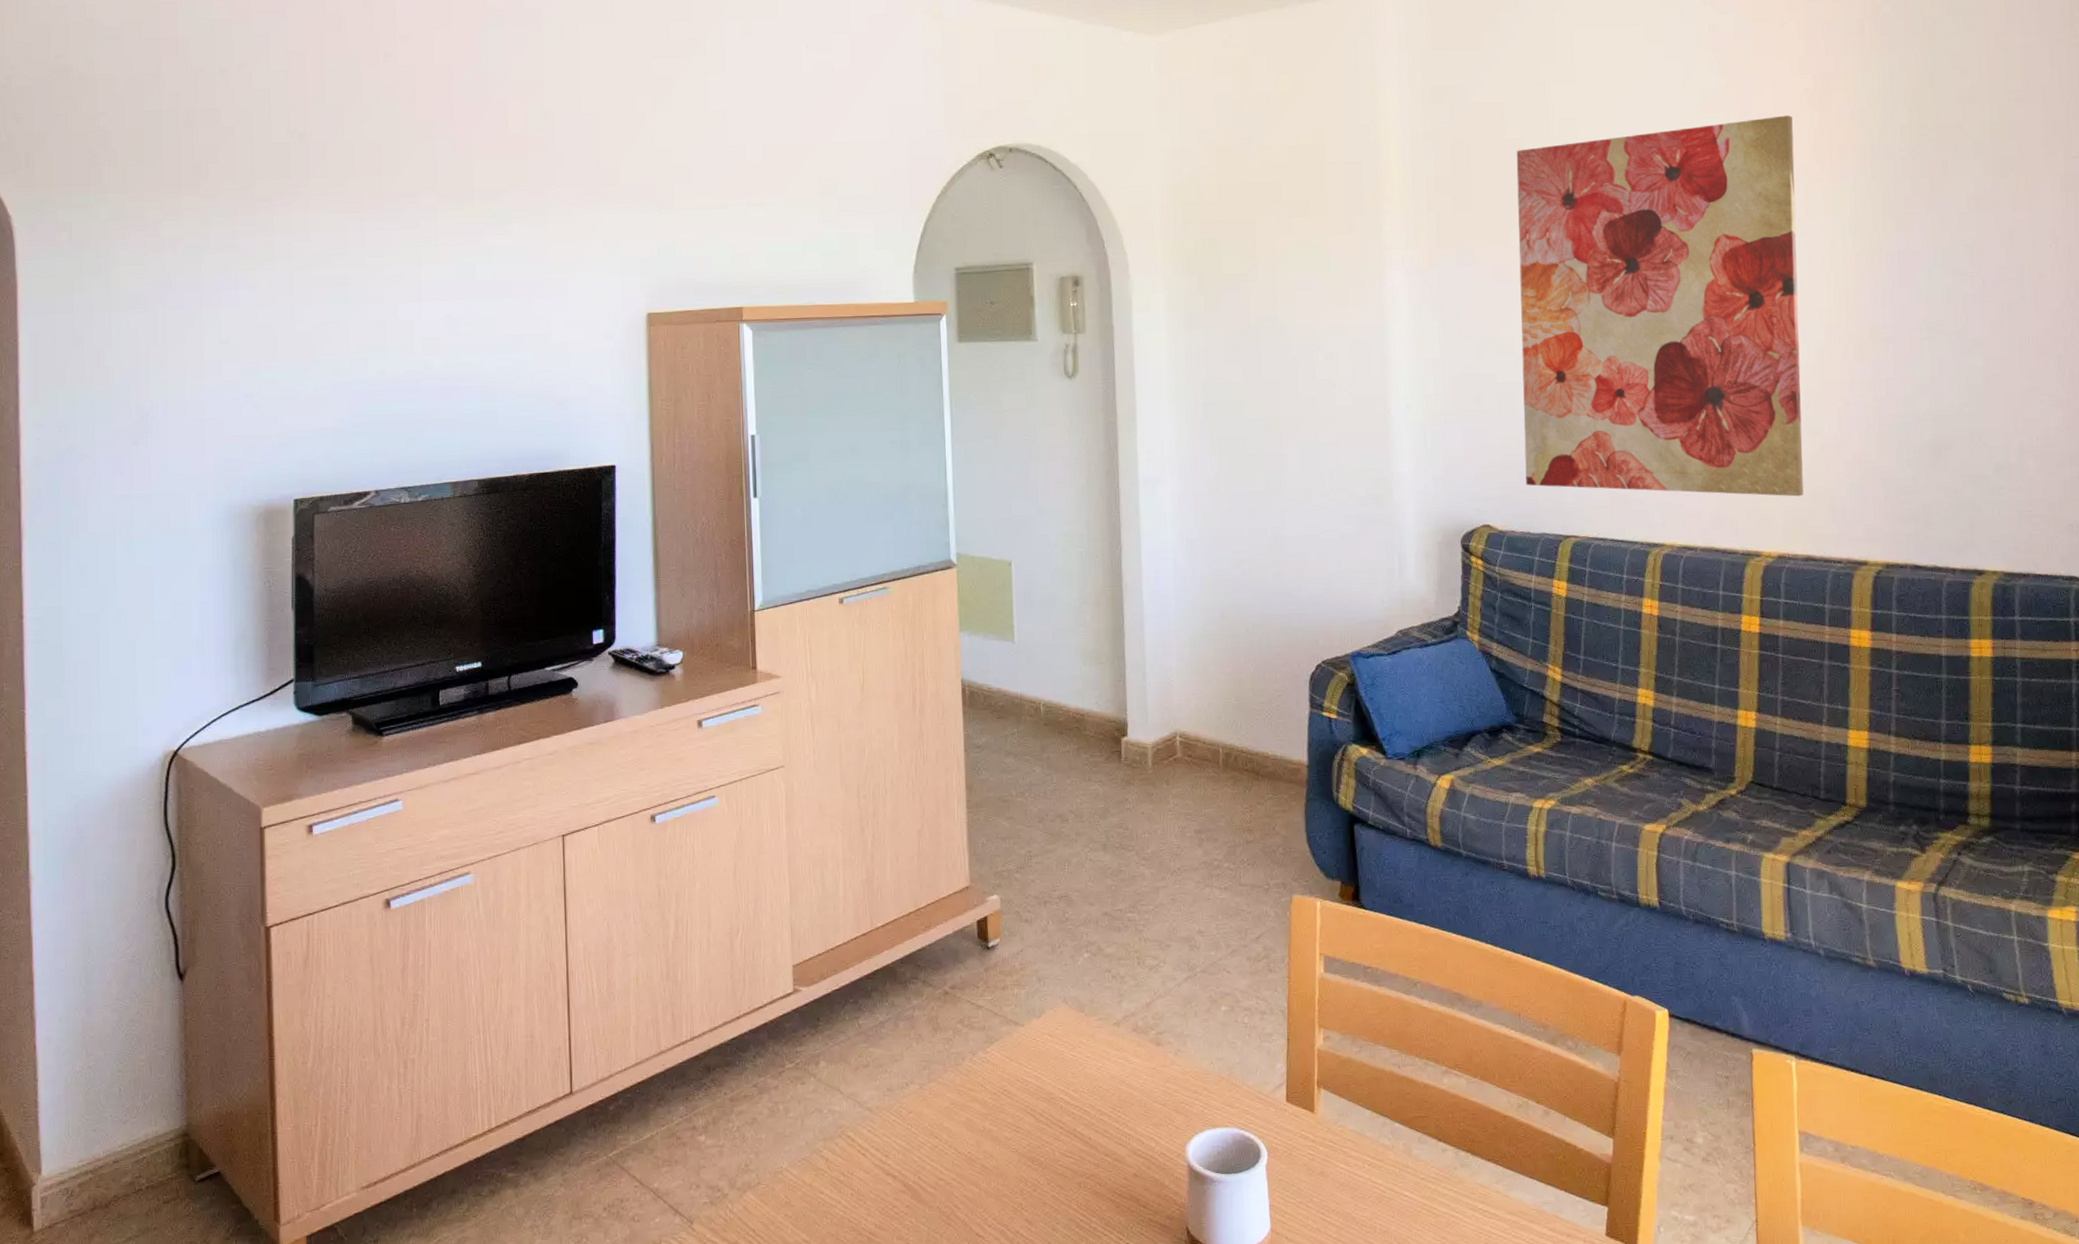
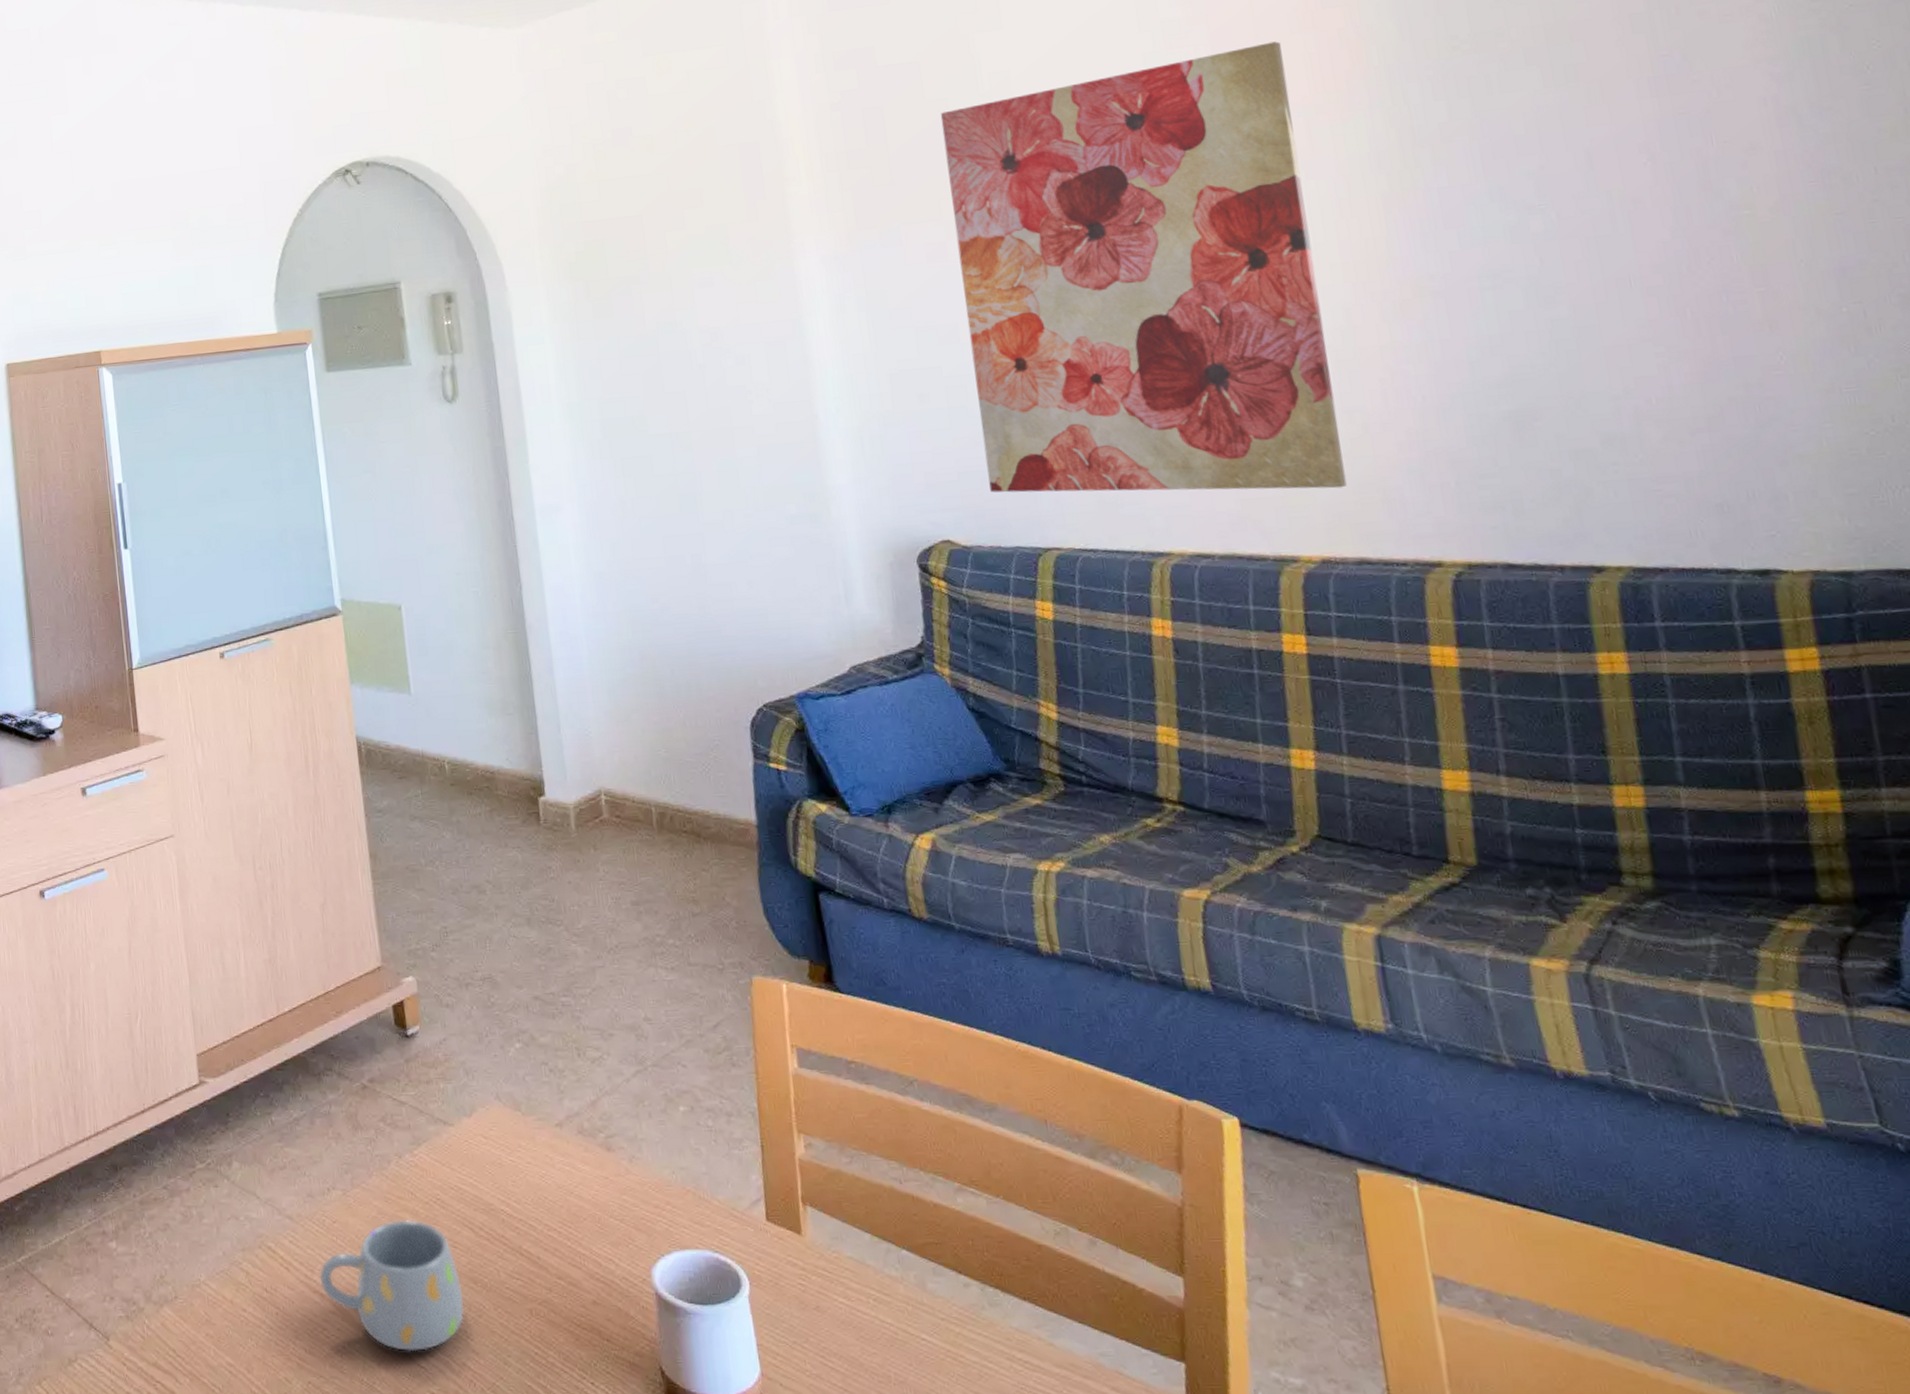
mug: none [893,1108,1021,1224] -> present [319,1219,465,1352]

